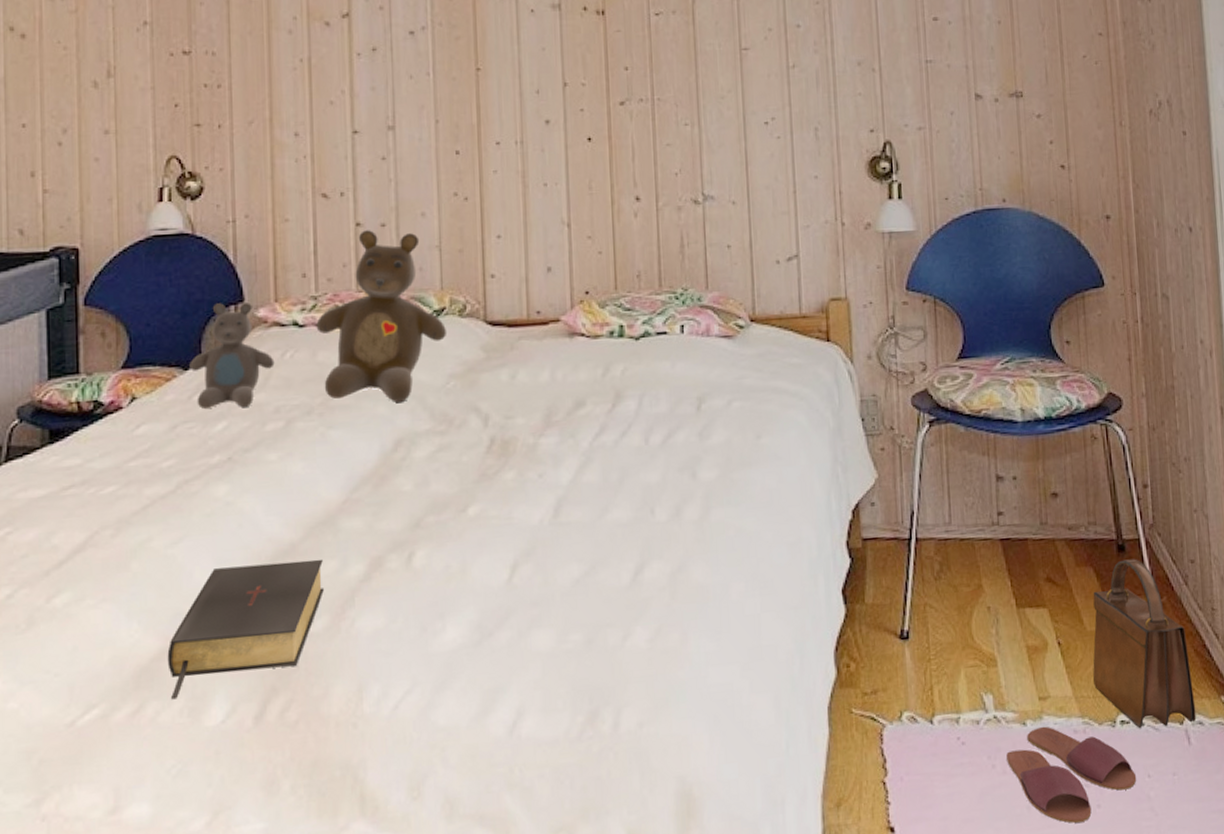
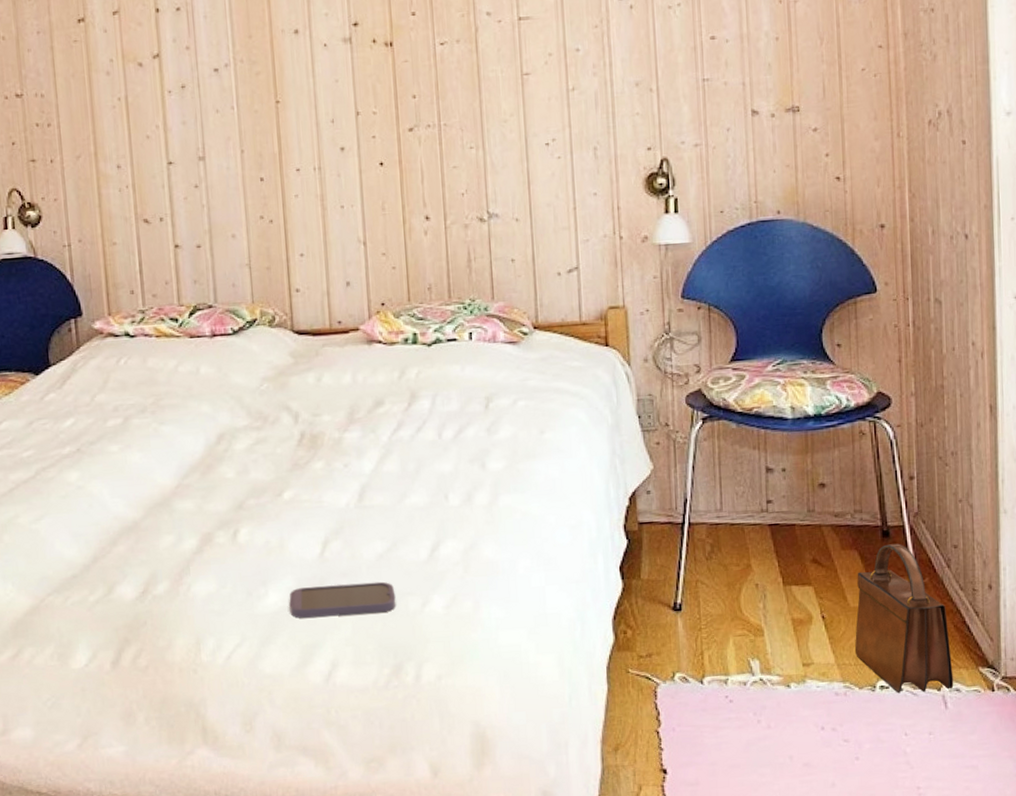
bible: present [167,559,324,700] -> none [37,534,164,647]
stuffed animal: present [190,303,275,409] -> none [40,316,112,408]
teddy bear: present [316,230,447,403] -> none [145,251,259,402]
mobile phone: none [470,611,593,657] -> present [289,581,396,618]
slippers: present [1006,726,1137,823] -> none [771,688,894,772]

